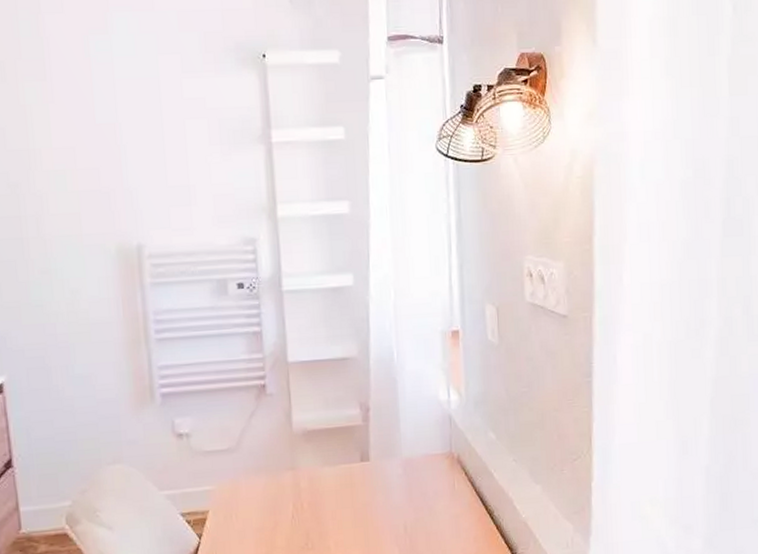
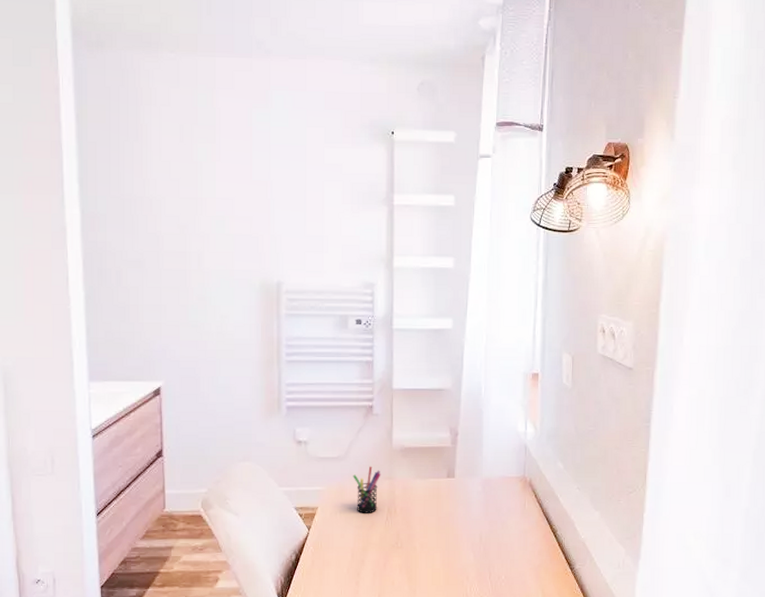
pen holder: none [248,456,282,513] -> present [353,466,381,513]

